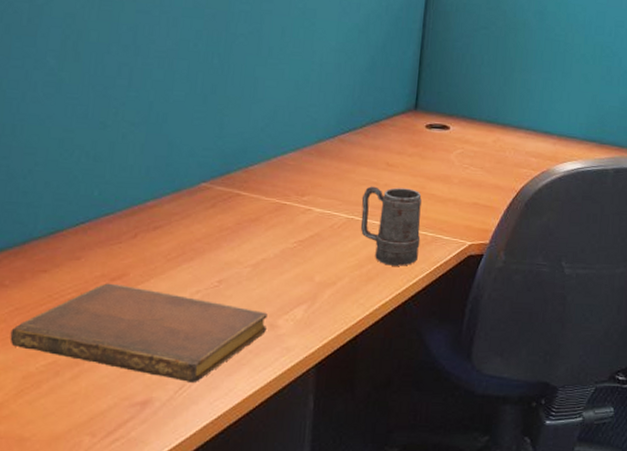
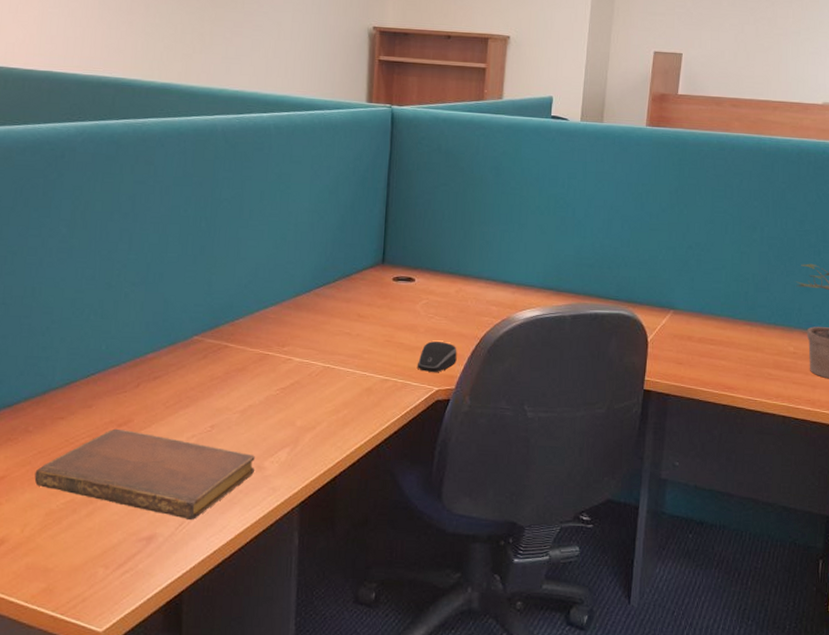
mug: present [360,186,422,266] -> none [336,336,391,411]
computer mouse: none [449,193,493,226] -> present [417,341,457,372]

